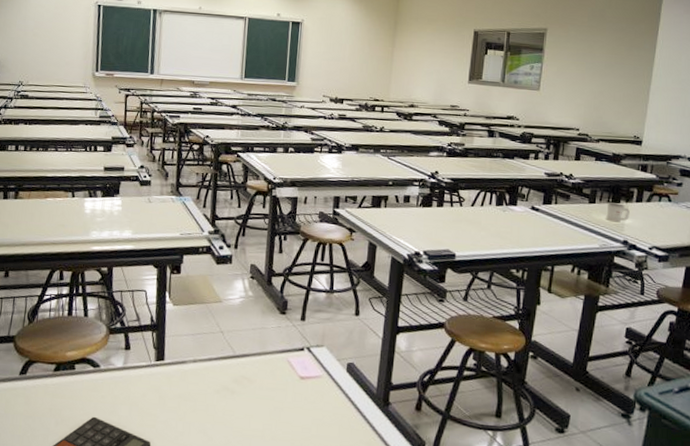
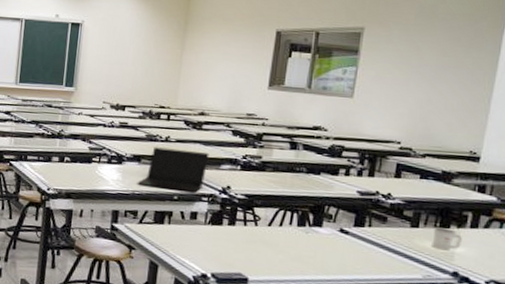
laptop: none [355,137,419,178] -> present [137,147,210,193]

